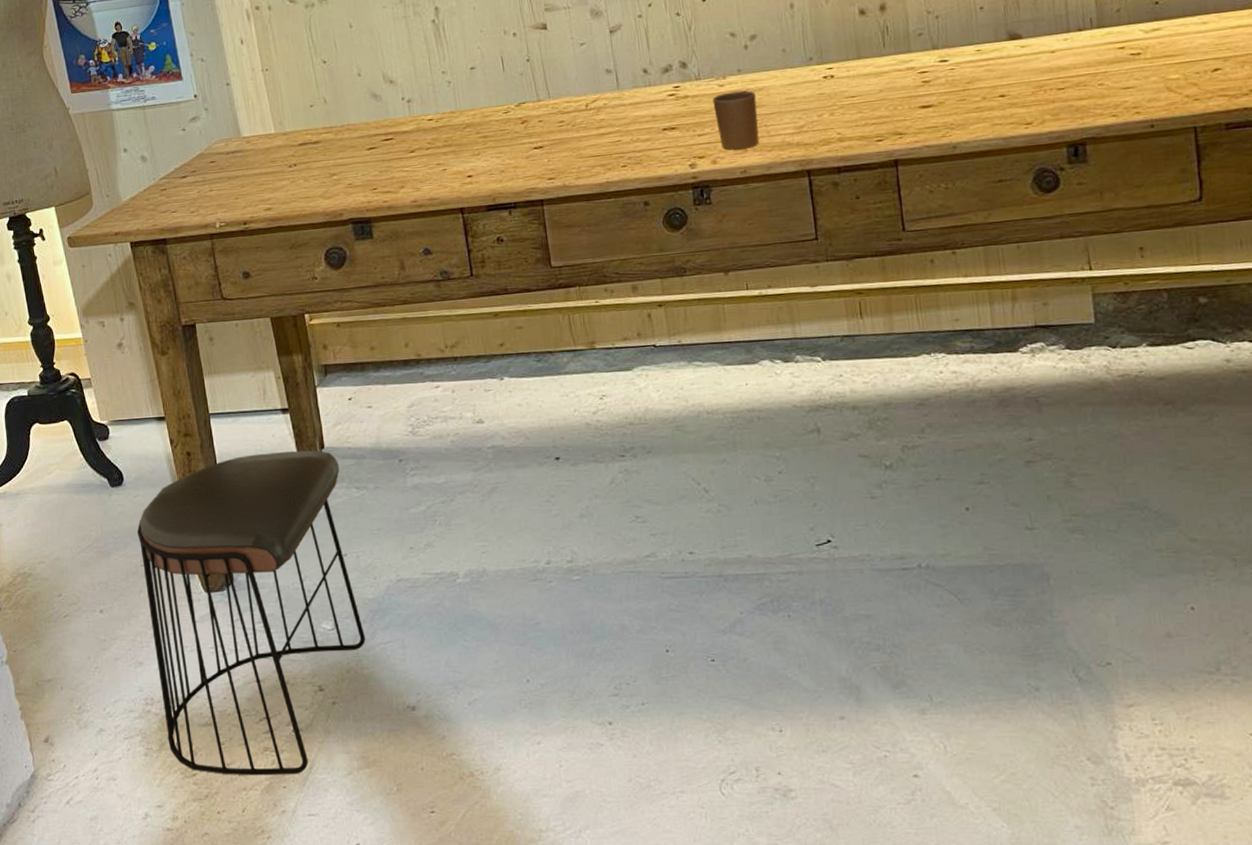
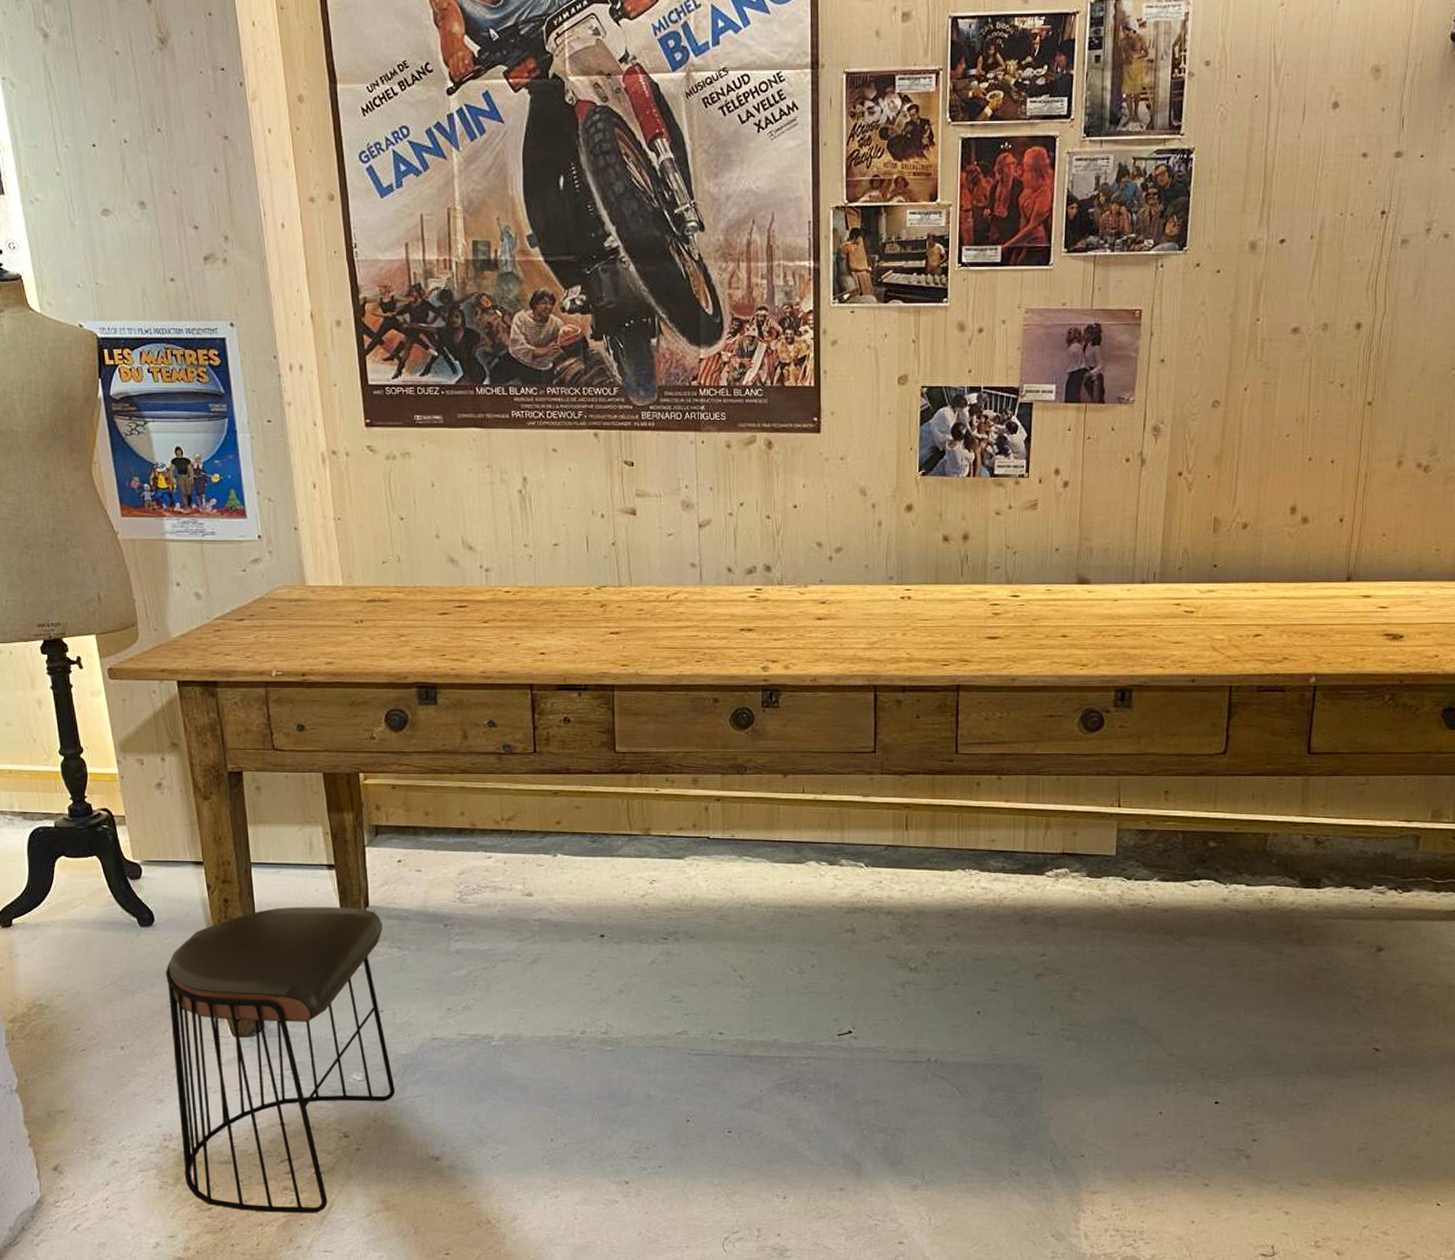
mug: present [712,90,760,150] -> none [792,601,834,658]

